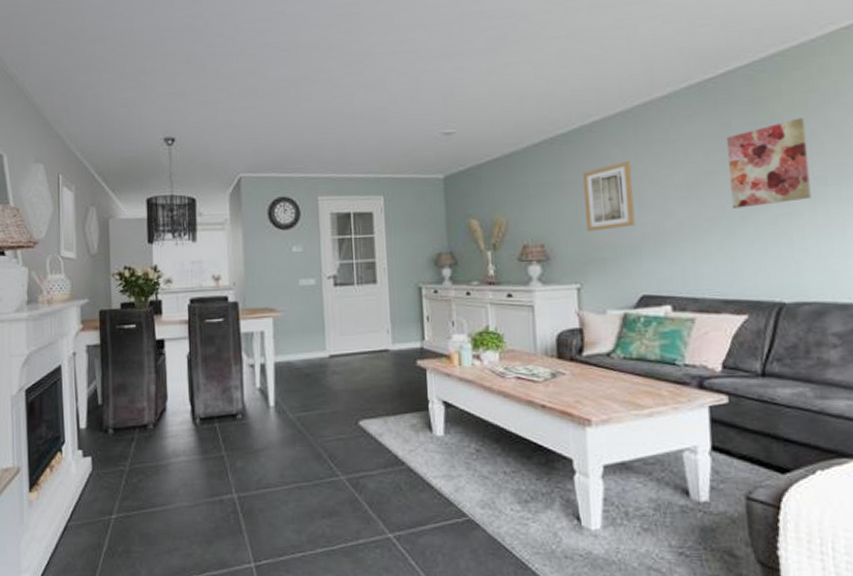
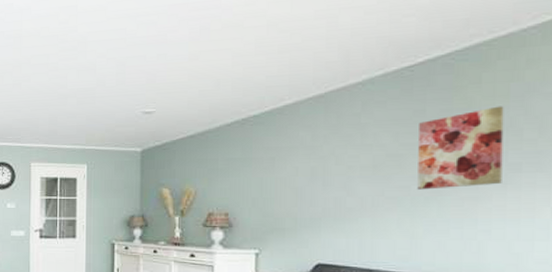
wall art: present [583,160,635,231] -> none [270,141,319,204]

